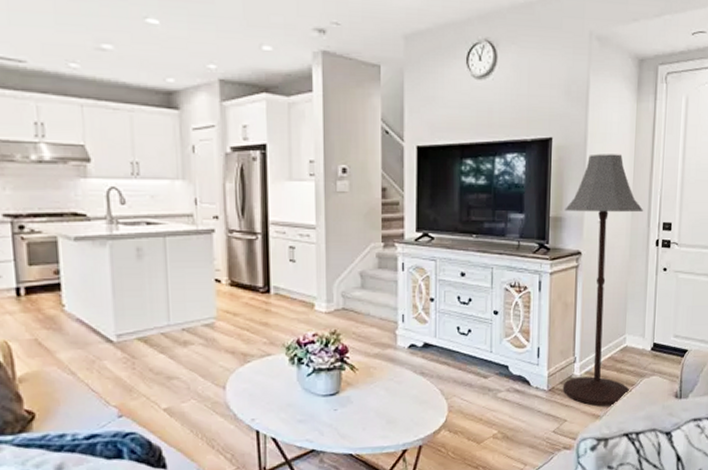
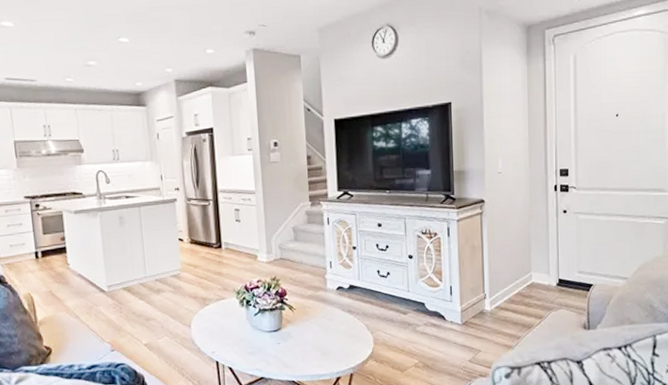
floor lamp: present [562,154,644,407] -> none [467,111,541,338]

